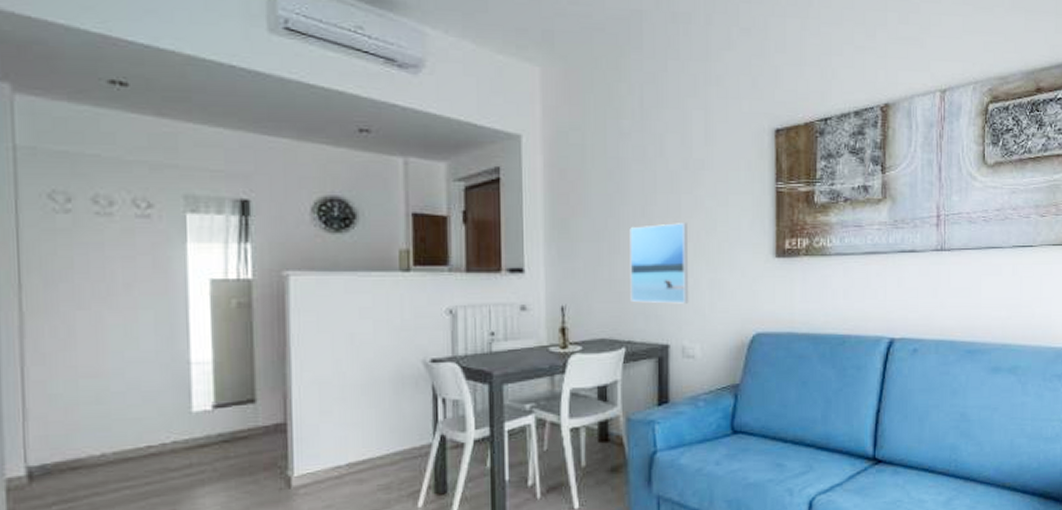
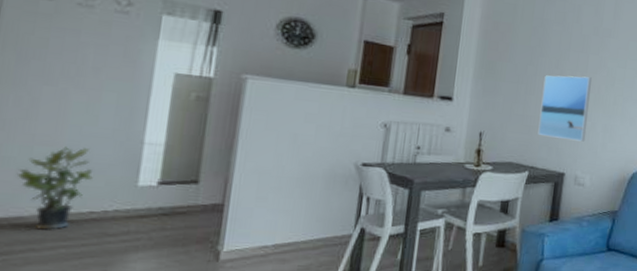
potted plant: none [66,376,144,471] -> present [16,147,93,230]

